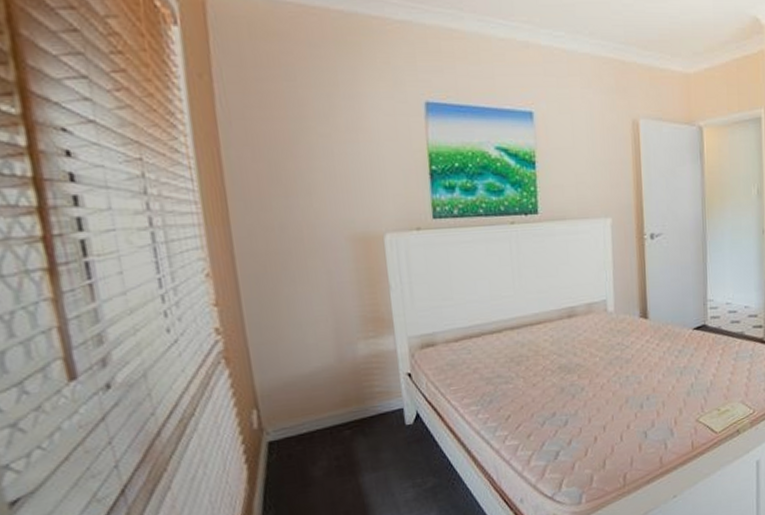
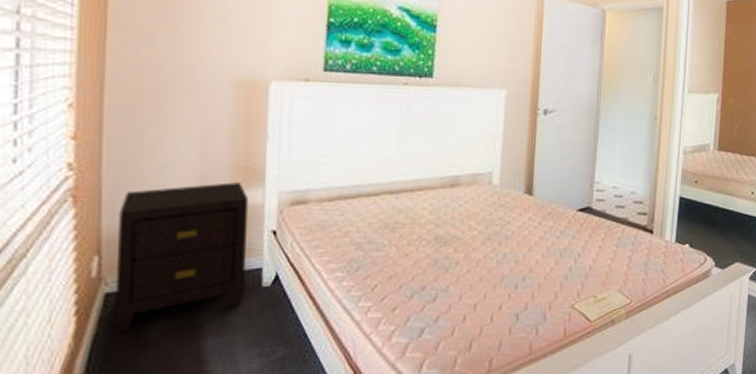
nightstand: none [267,331,391,476] -> present [114,182,249,334]

